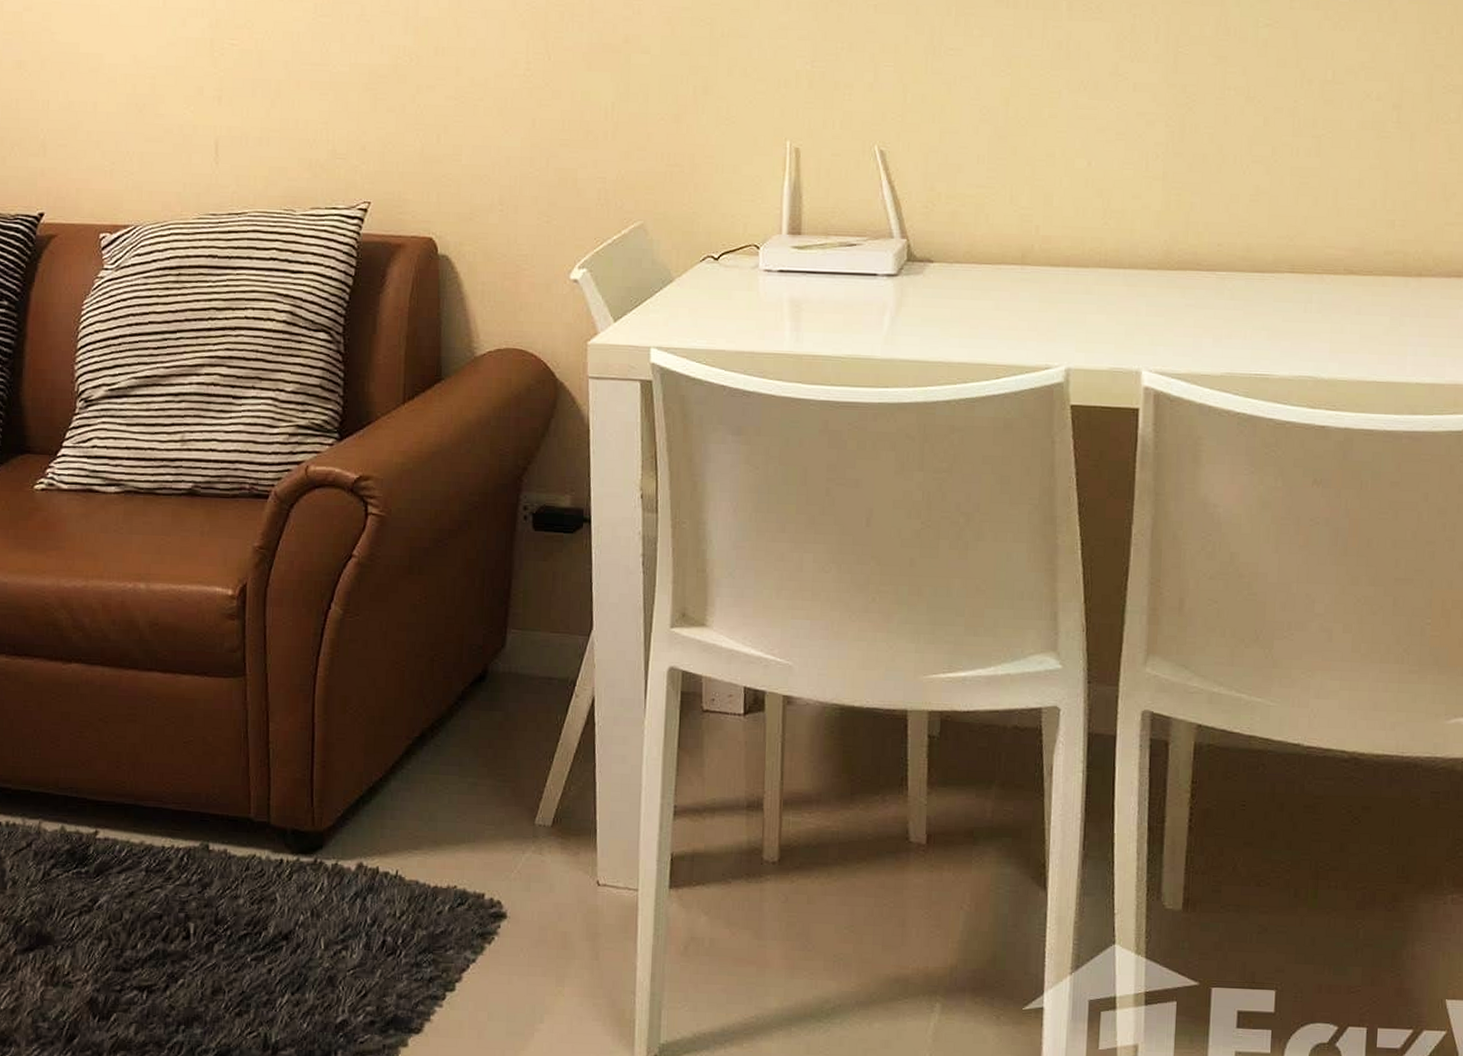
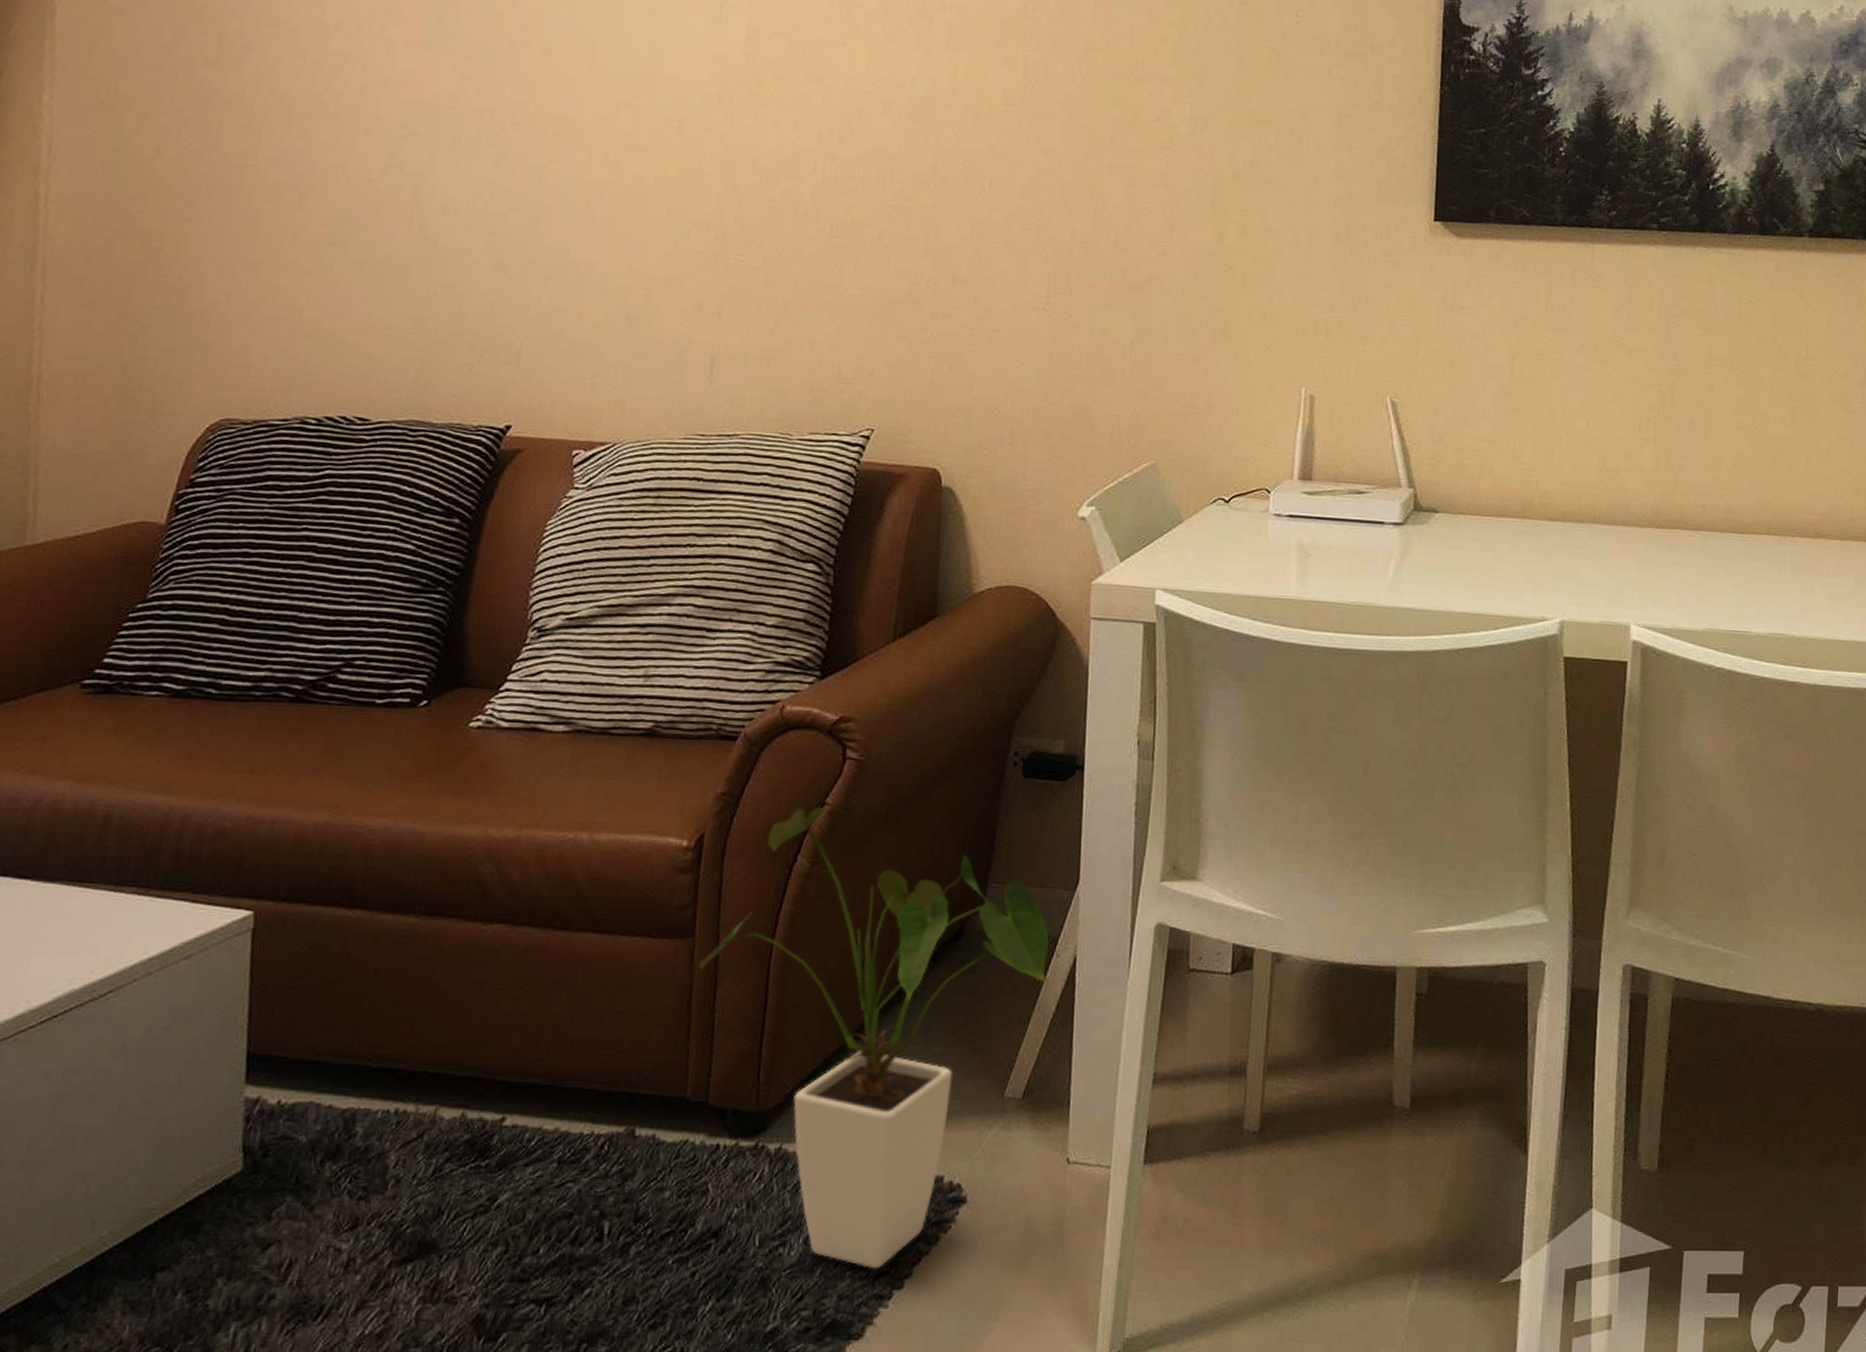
house plant: none [251,559,575,973] -> present [698,807,1054,1269]

